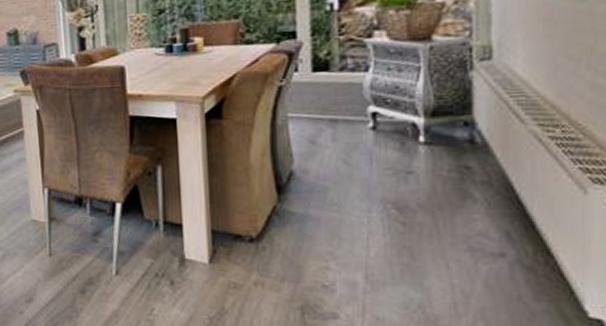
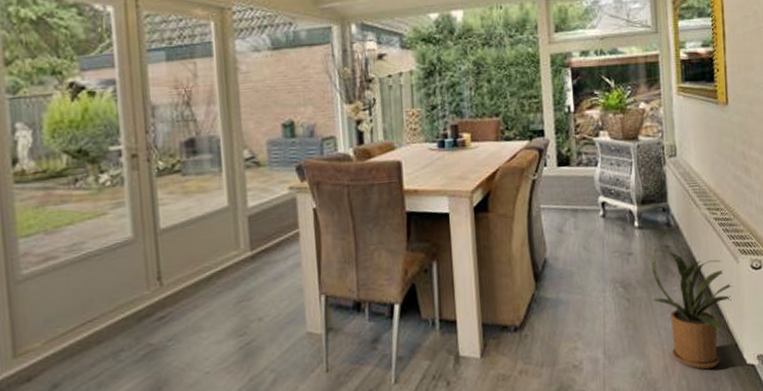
house plant: none [440,168,574,315] -> present [652,248,733,370]

